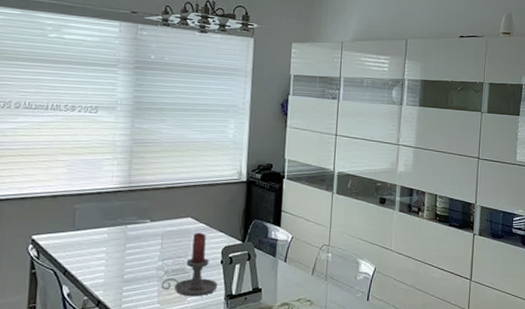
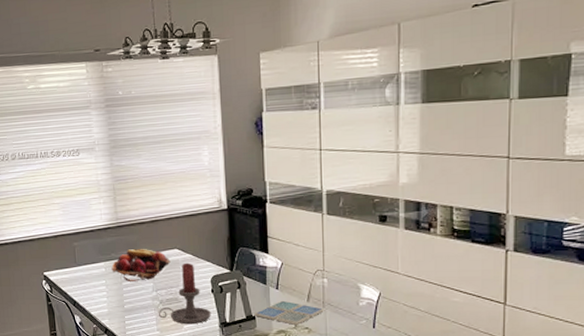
fruit basket: none [115,215,182,250] -> present [111,249,171,281]
drink coaster: none [260,273,326,297] -> present [254,300,324,325]

